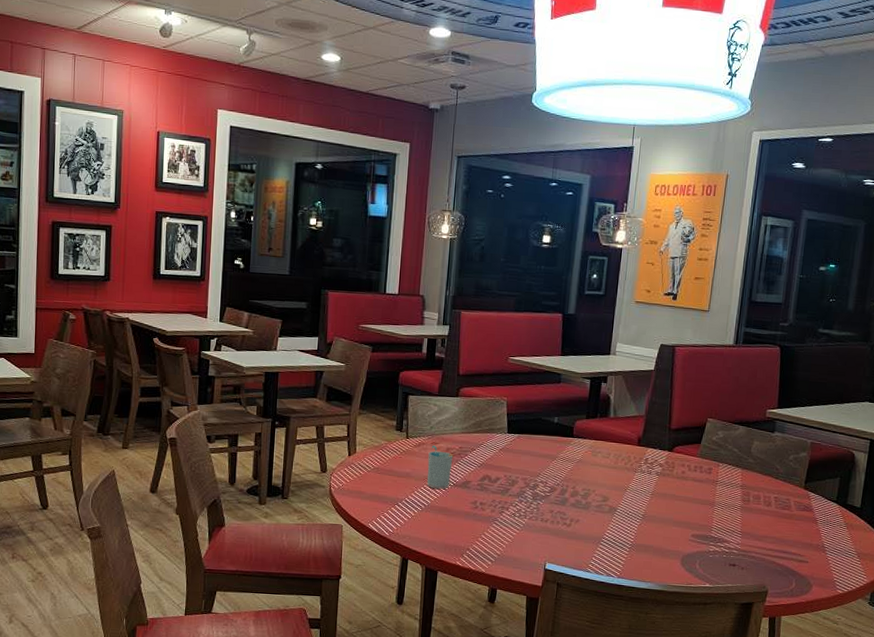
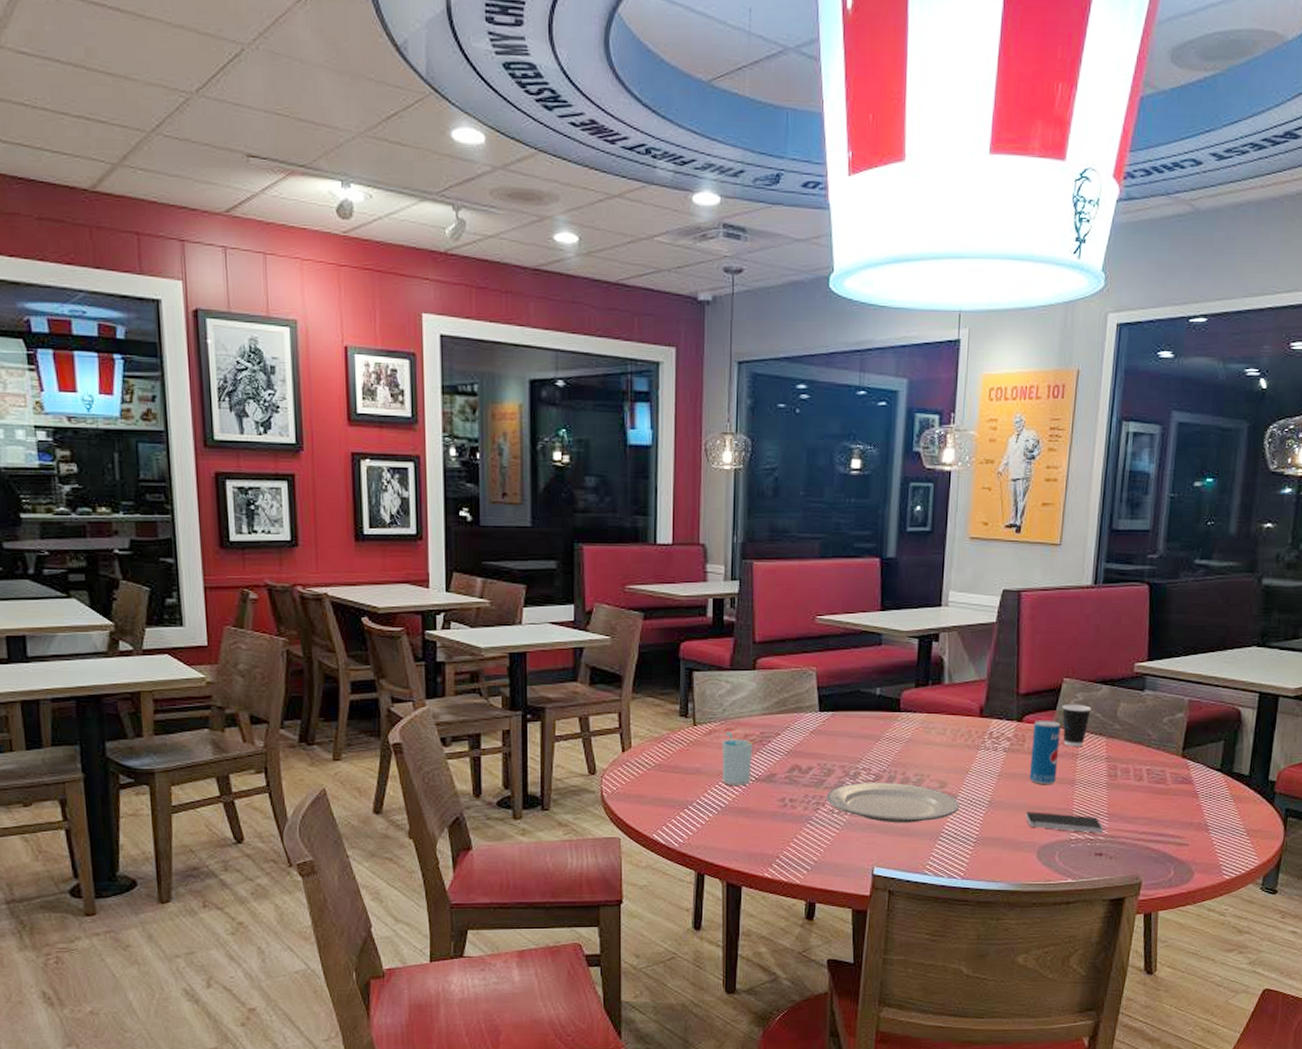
plate: none [510,493,619,529] -> present [826,783,960,823]
smartphone: none [672,525,737,548] -> present [1025,811,1104,833]
beverage can: none [676,451,704,505] -> present [1029,720,1061,785]
dixie cup: none [705,439,731,476] -> present [1062,704,1092,747]

